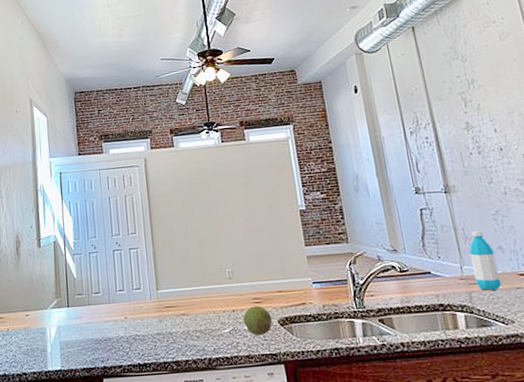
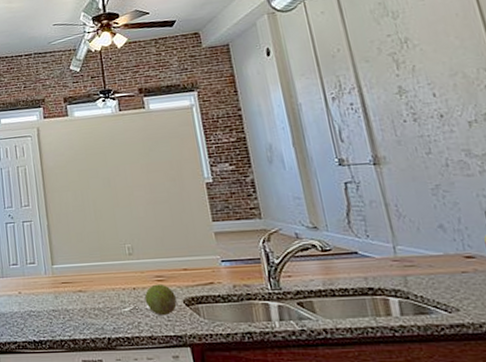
water bottle: present [469,230,501,290] -> none [403,206,443,274]

